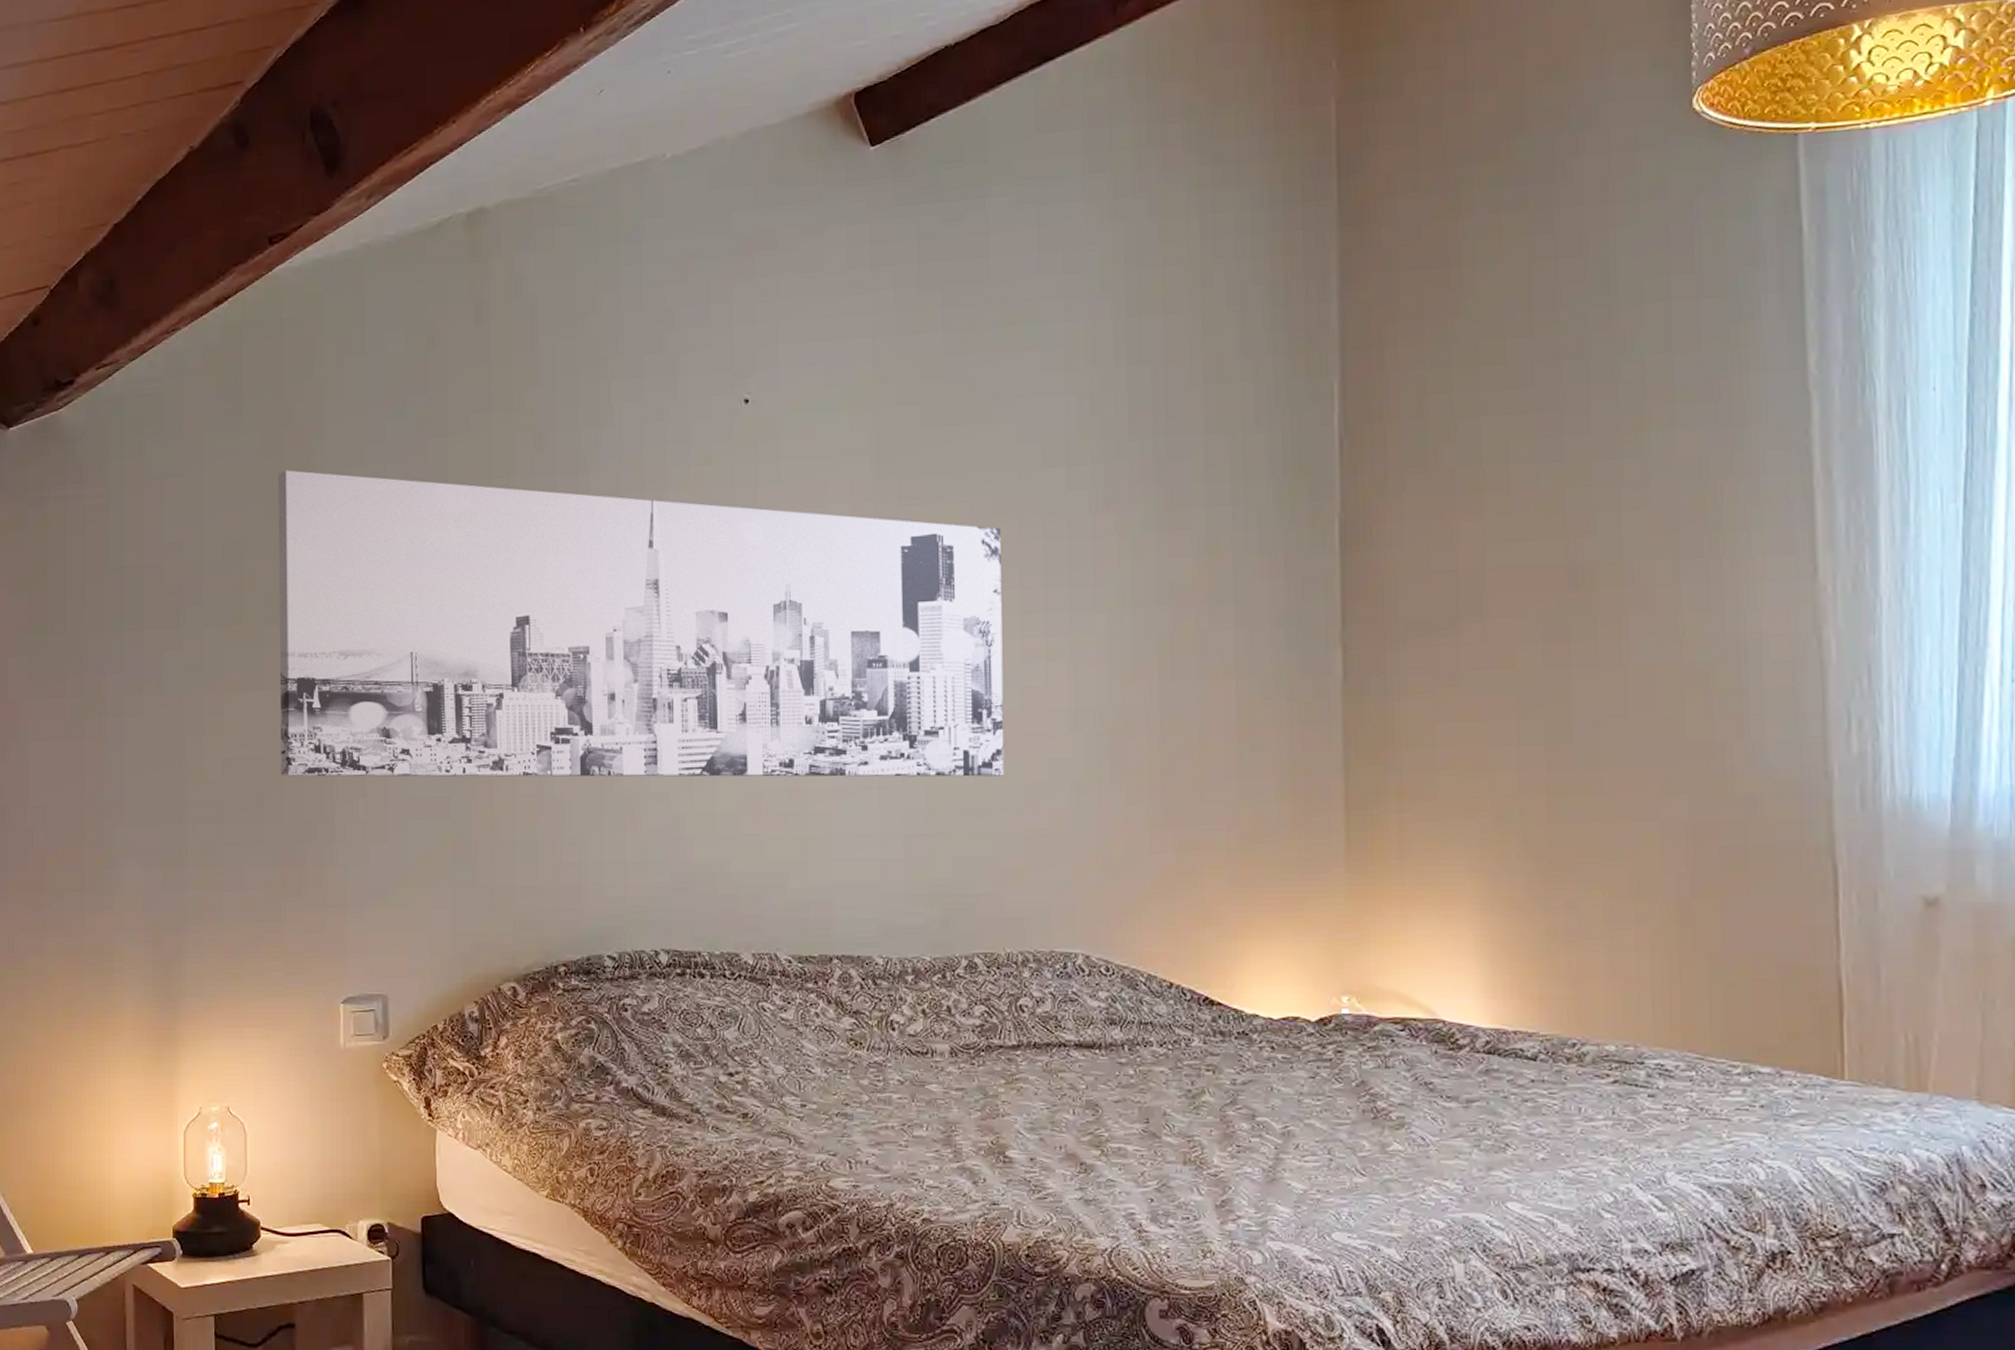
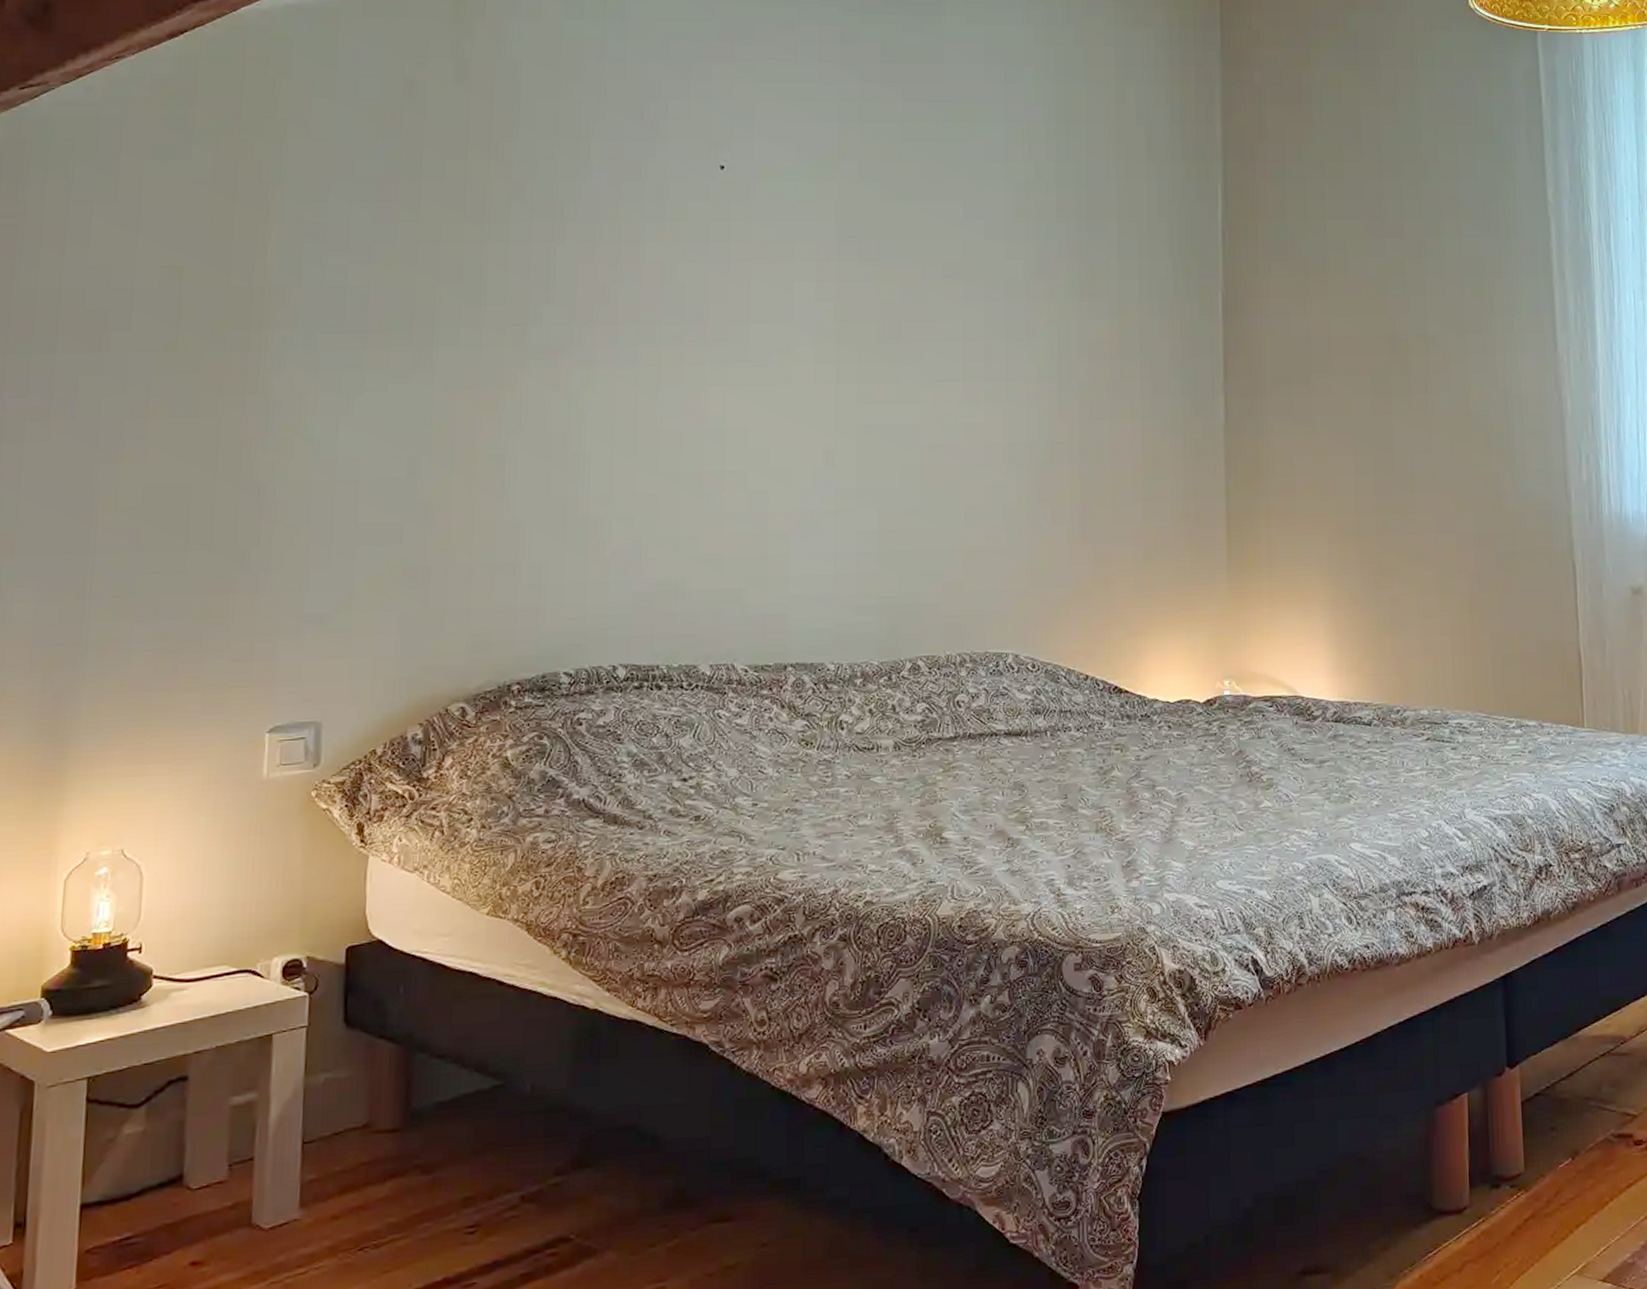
wall art: present [278,470,1004,777] -> none [212,202,948,505]

